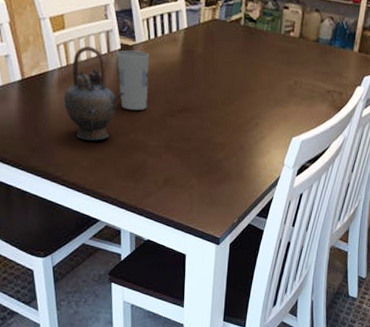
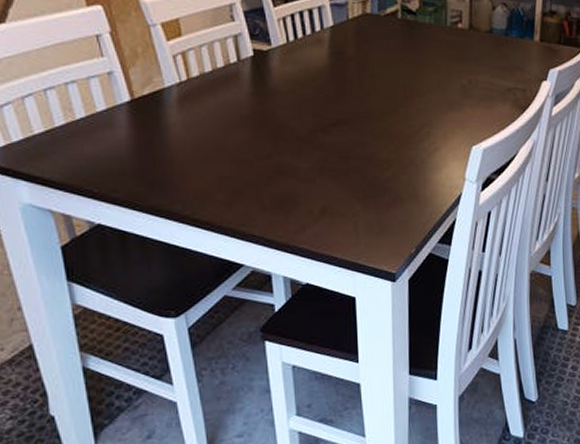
teapot: present [63,45,124,141] -> none [186,54,263,169]
cup: present [116,50,150,111] -> none [248,56,292,129]

